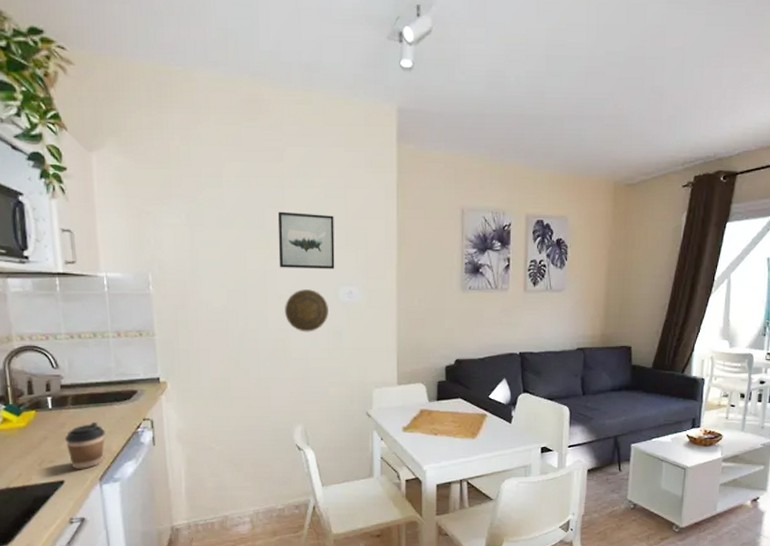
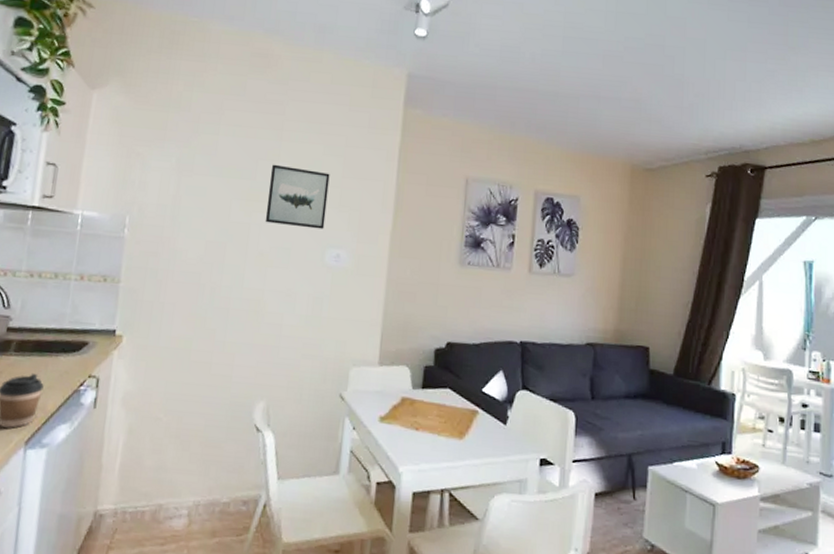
decorative plate: present [285,289,328,332] -> none [264,247,312,296]

